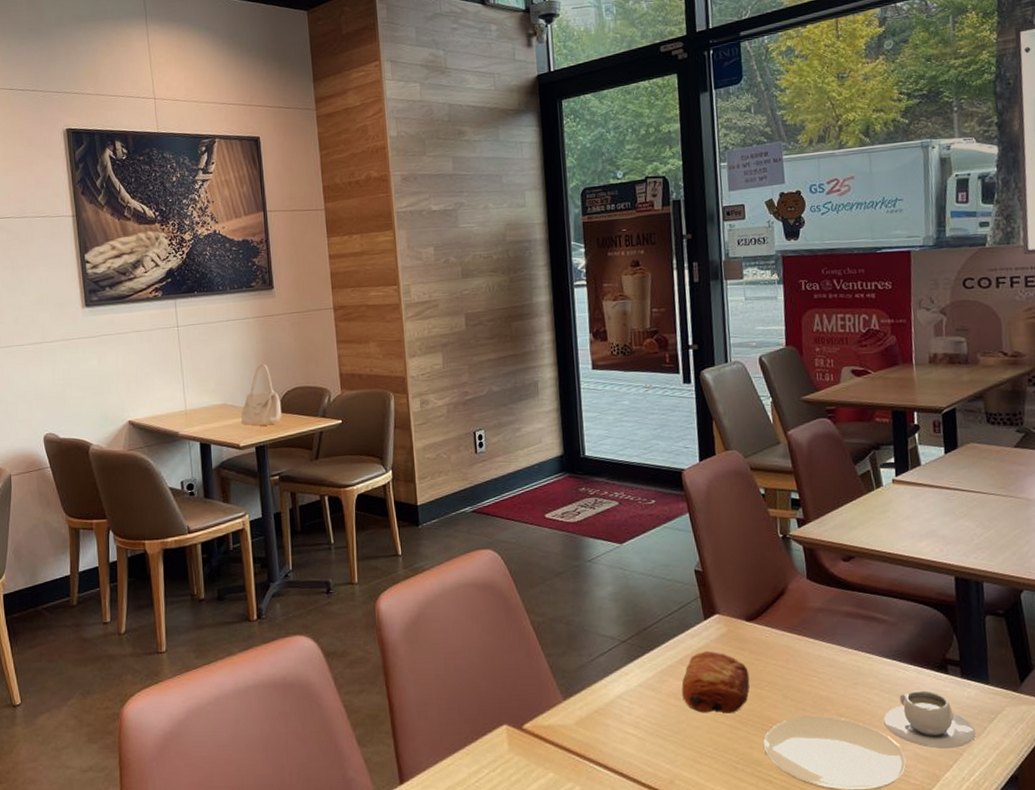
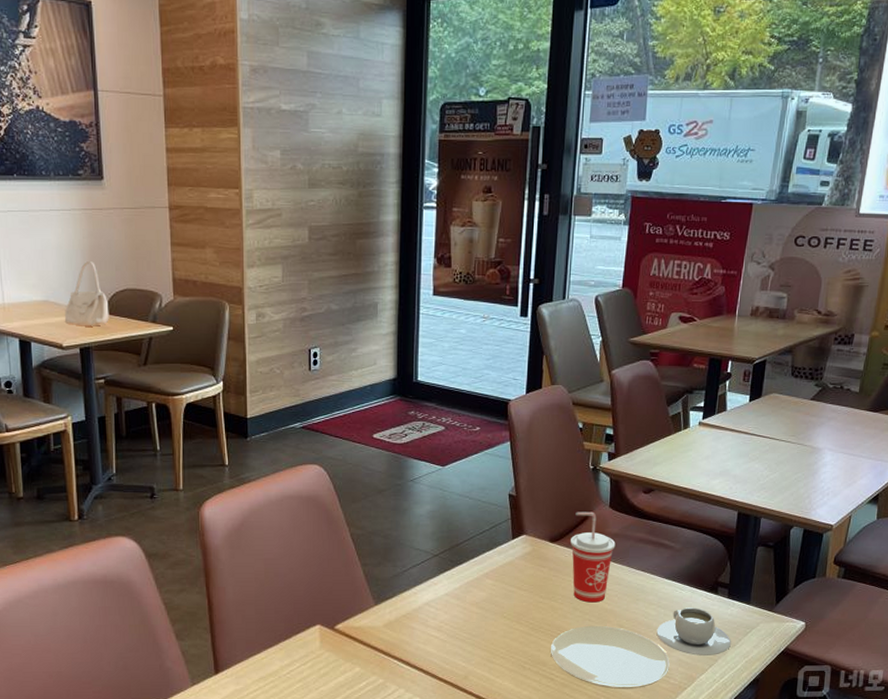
pastry: present [681,650,750,714] -> none [484,566,546,621]
beverage cup: none [769,584,821,689] -> present [570,511,616,603]

